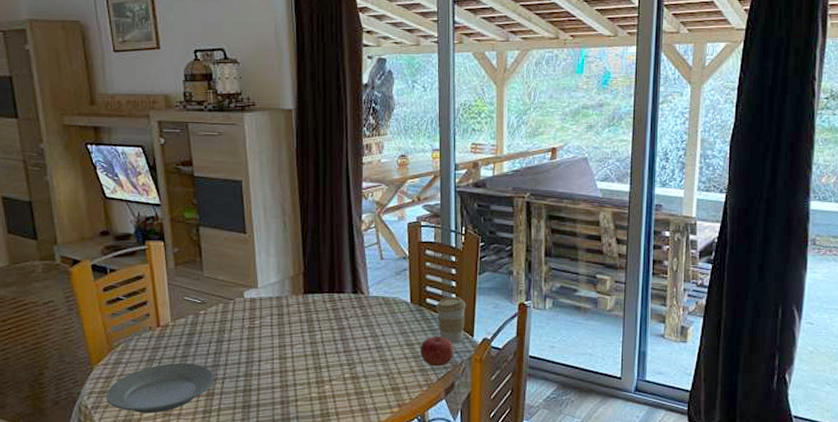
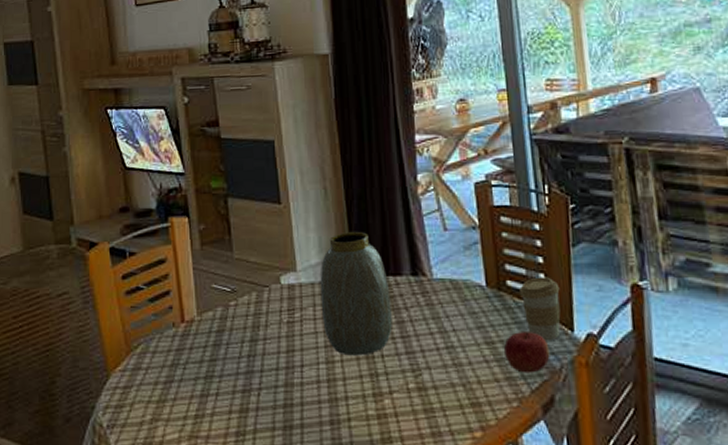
plate: present [106,363,215,414] -> none [123,369,249,435]
vase: none [277,257,335,353] -> present [320,231,392,356]

